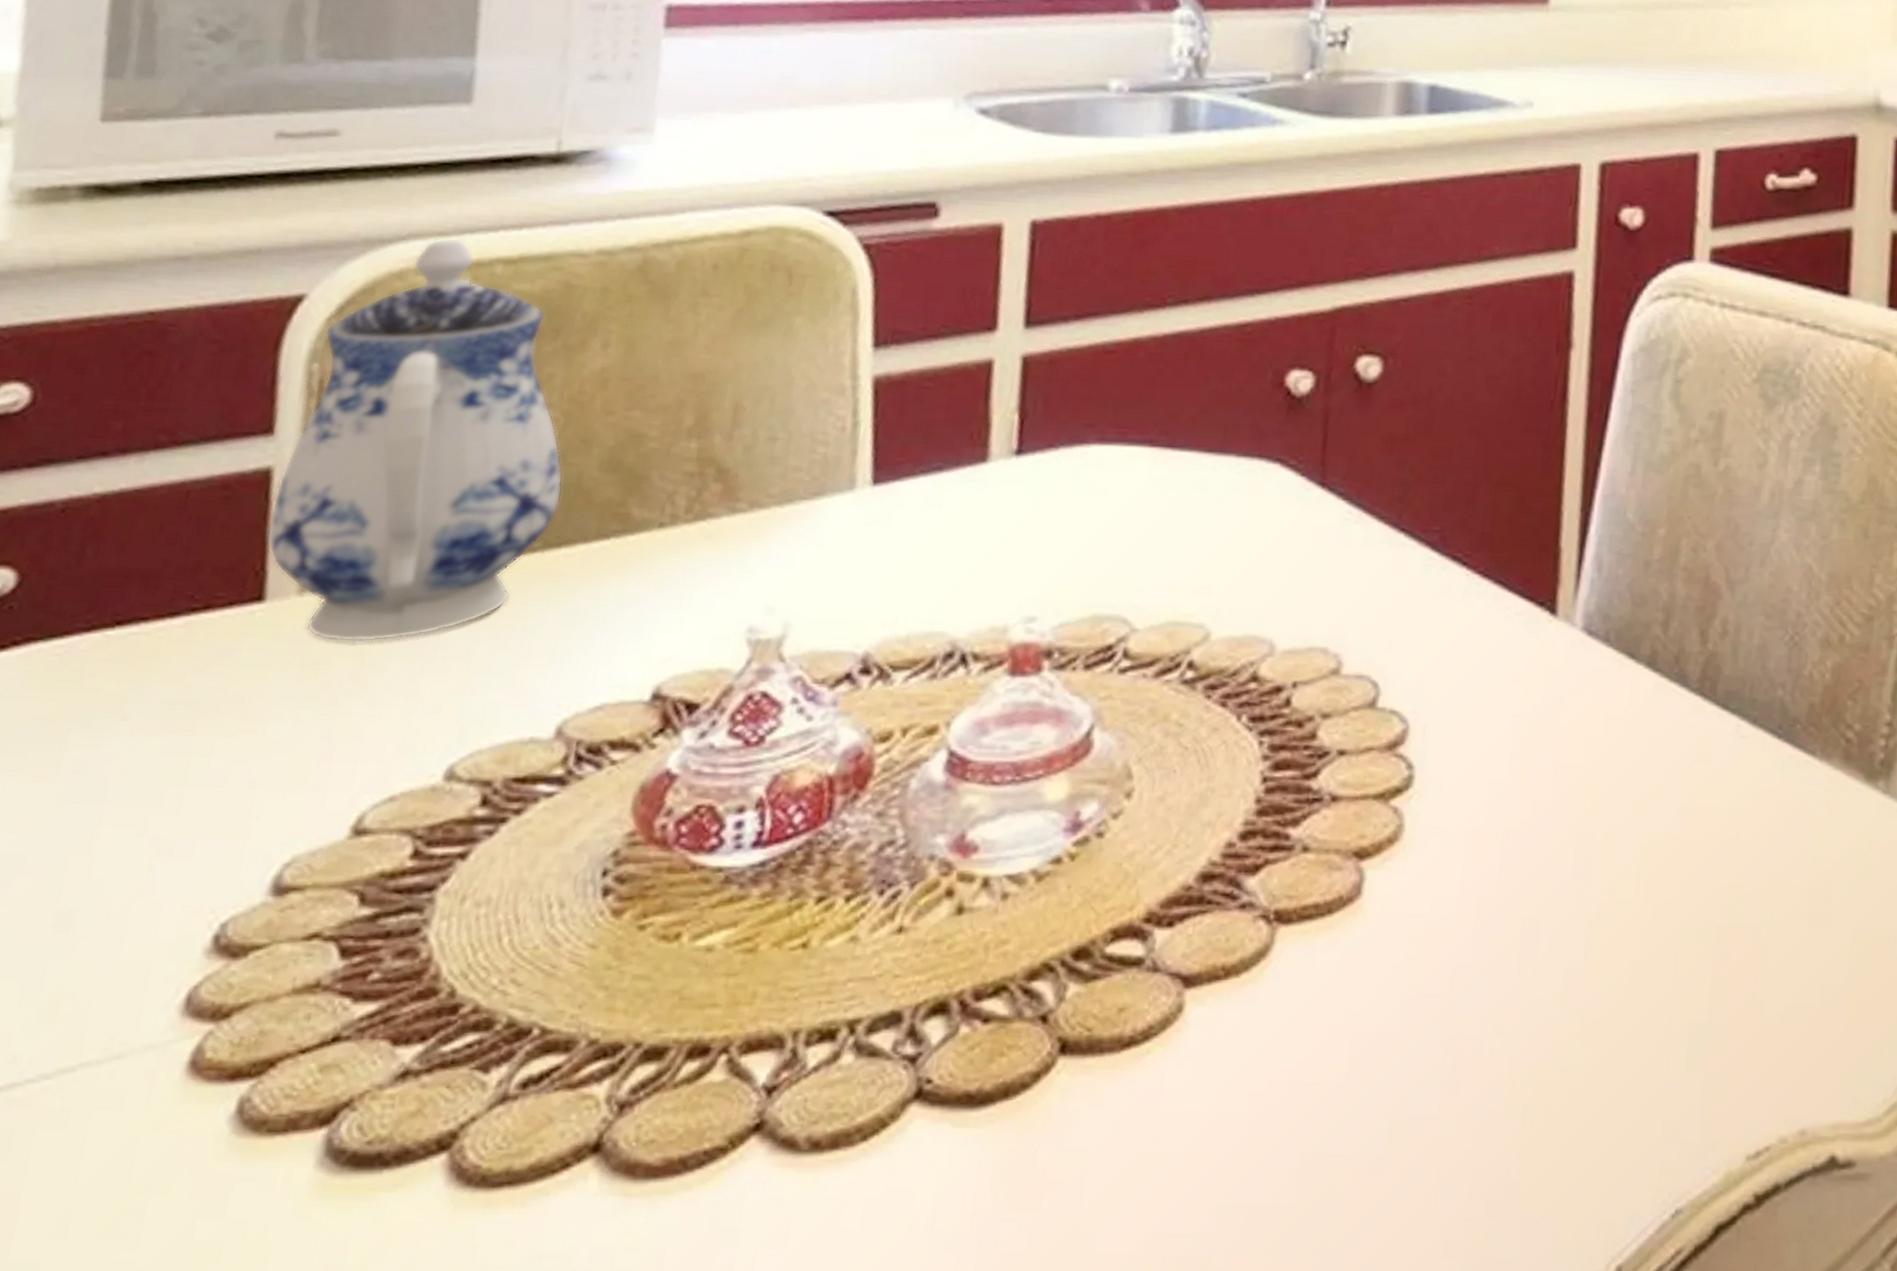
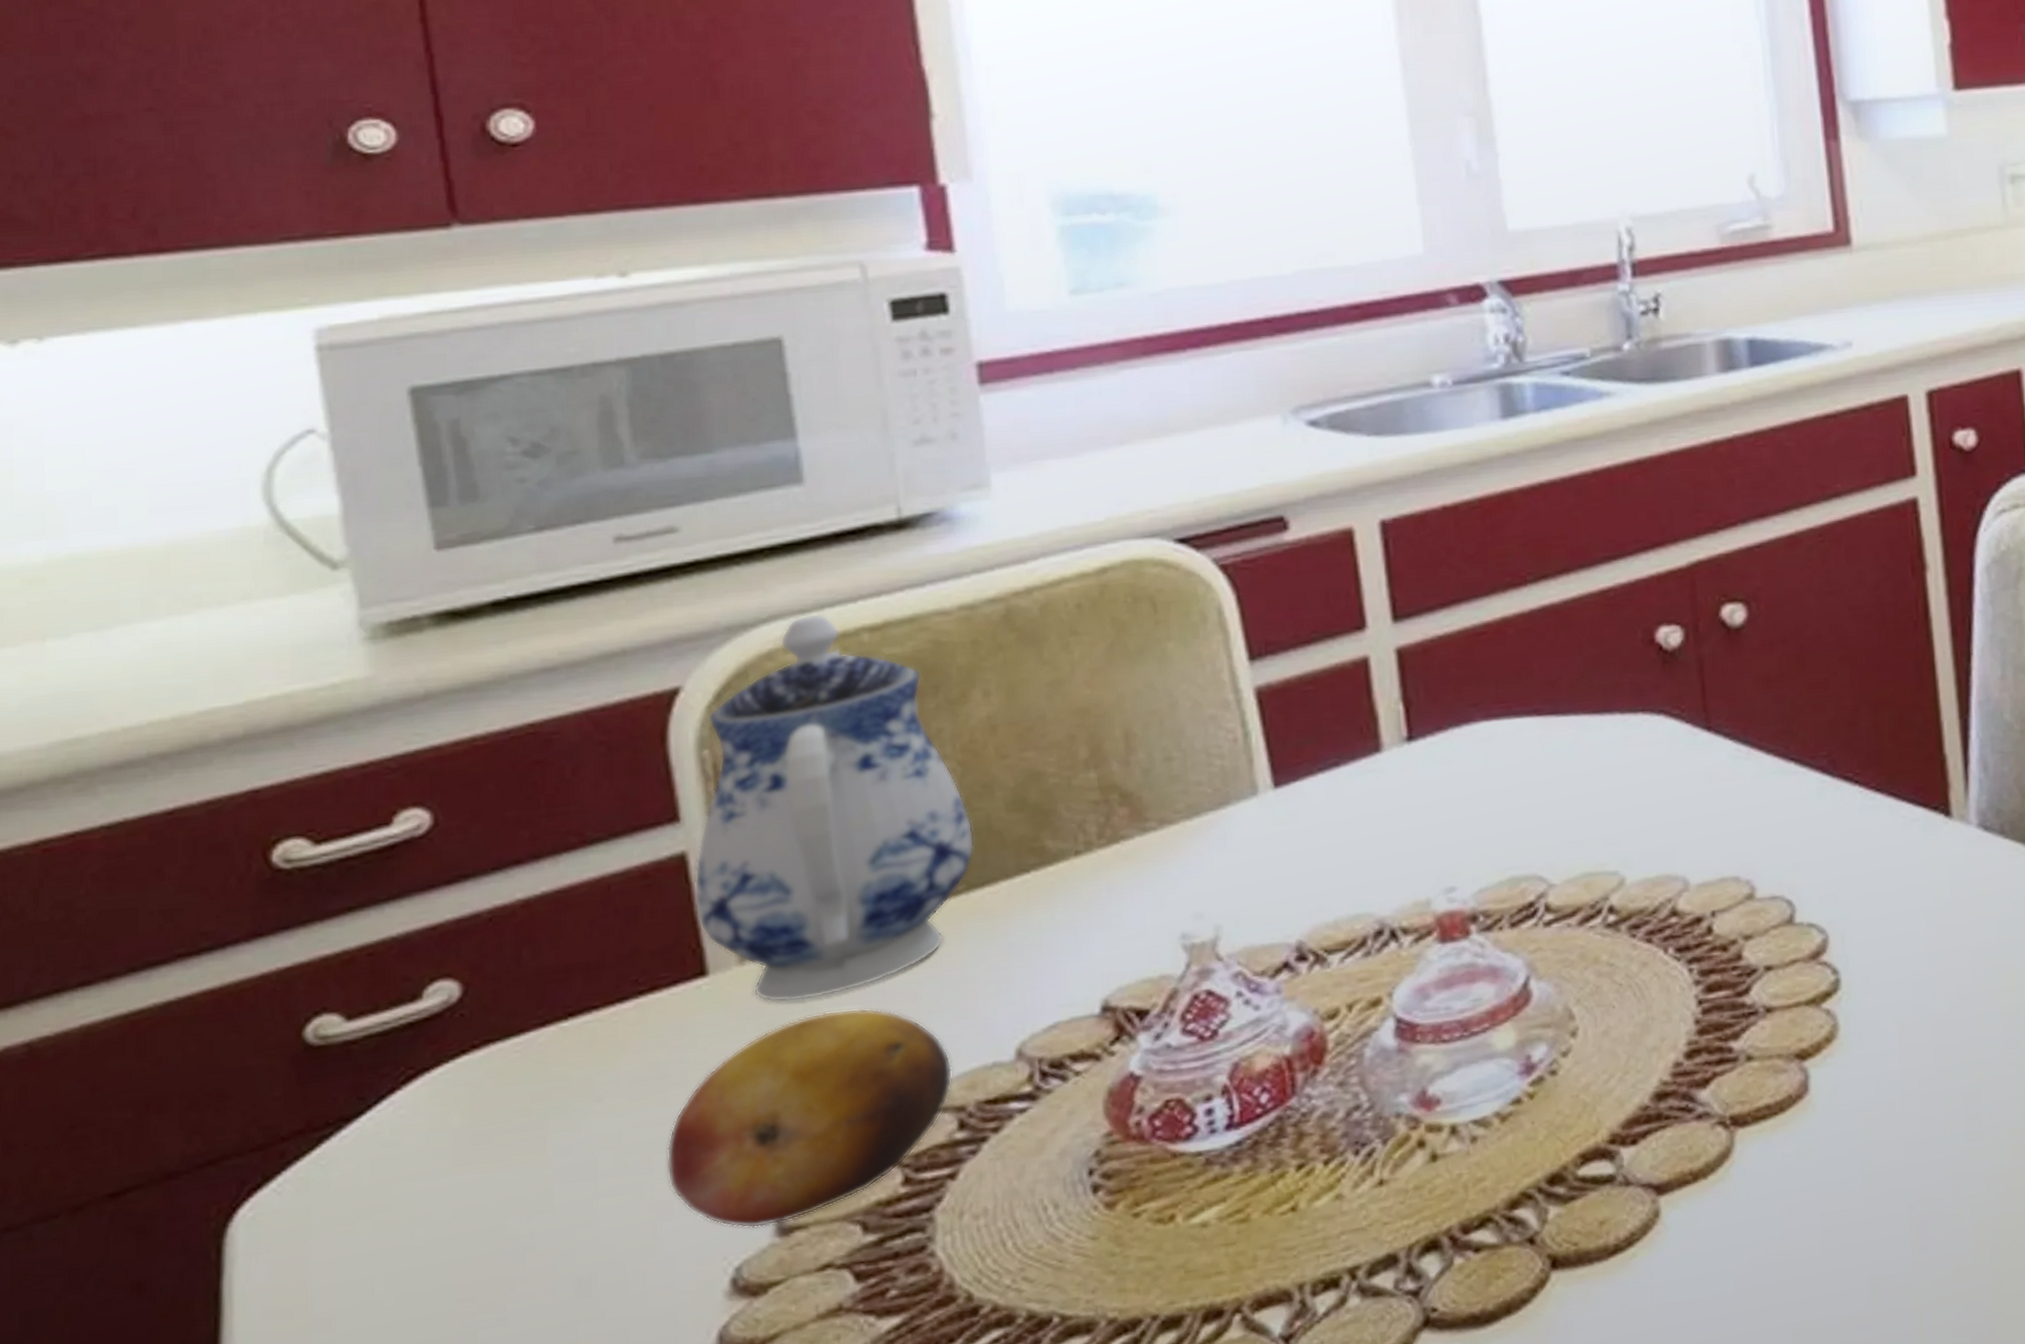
fruit: none [175,657,489,883] -> present [666,1008,953,1229]

